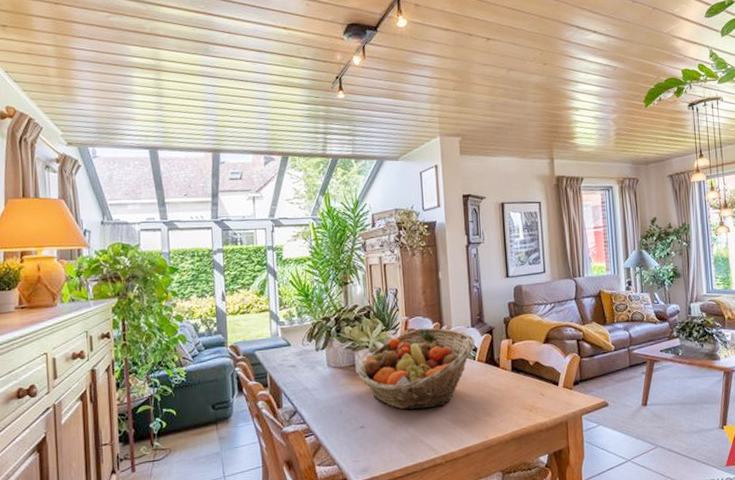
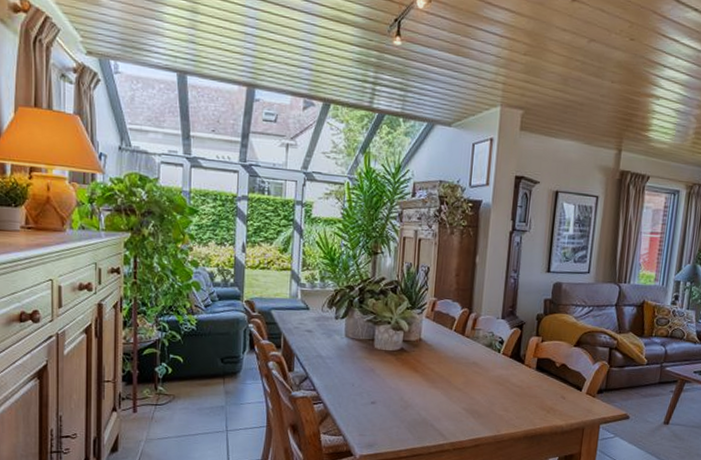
fruit basket: present [358,328,475,410] -> none [376,312,503,395]

